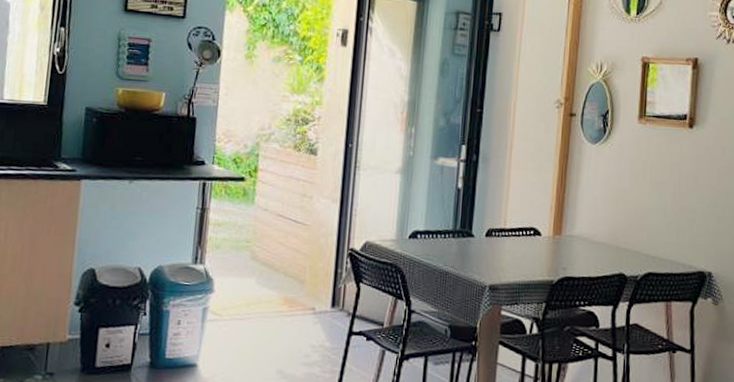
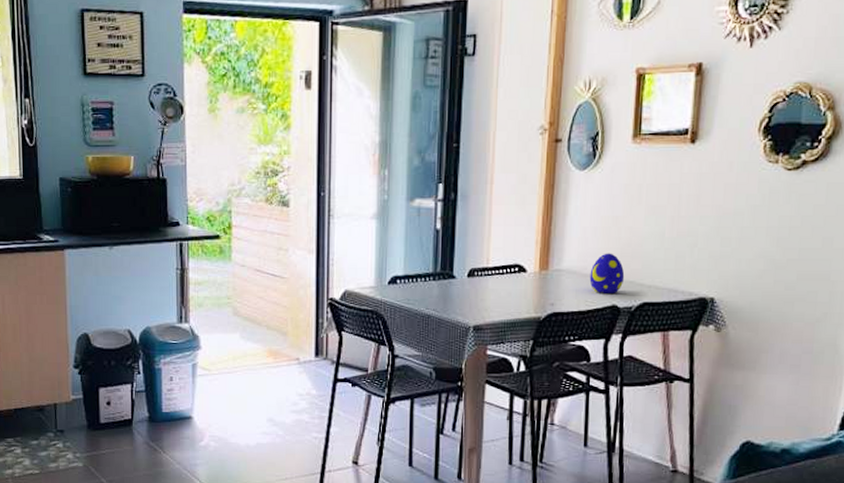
decorative egg: none [599,222,631,262] -> present [589,253,625,293]

